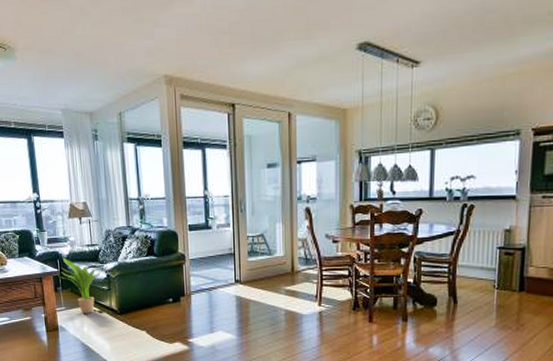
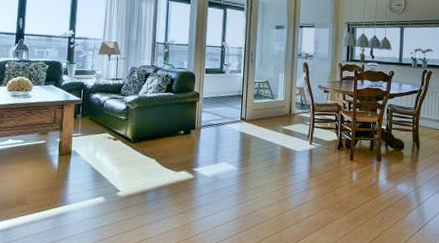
potted plant: present [58,257,102,313] -> none [80,88,123,140]

